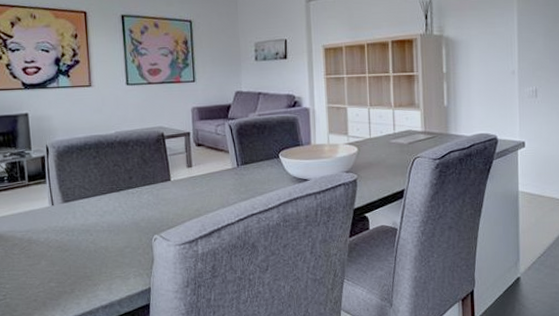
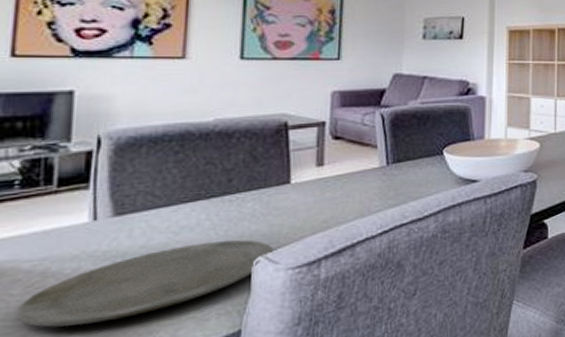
plate: none [18,222,166,277] -> present [16,240,274,328]

